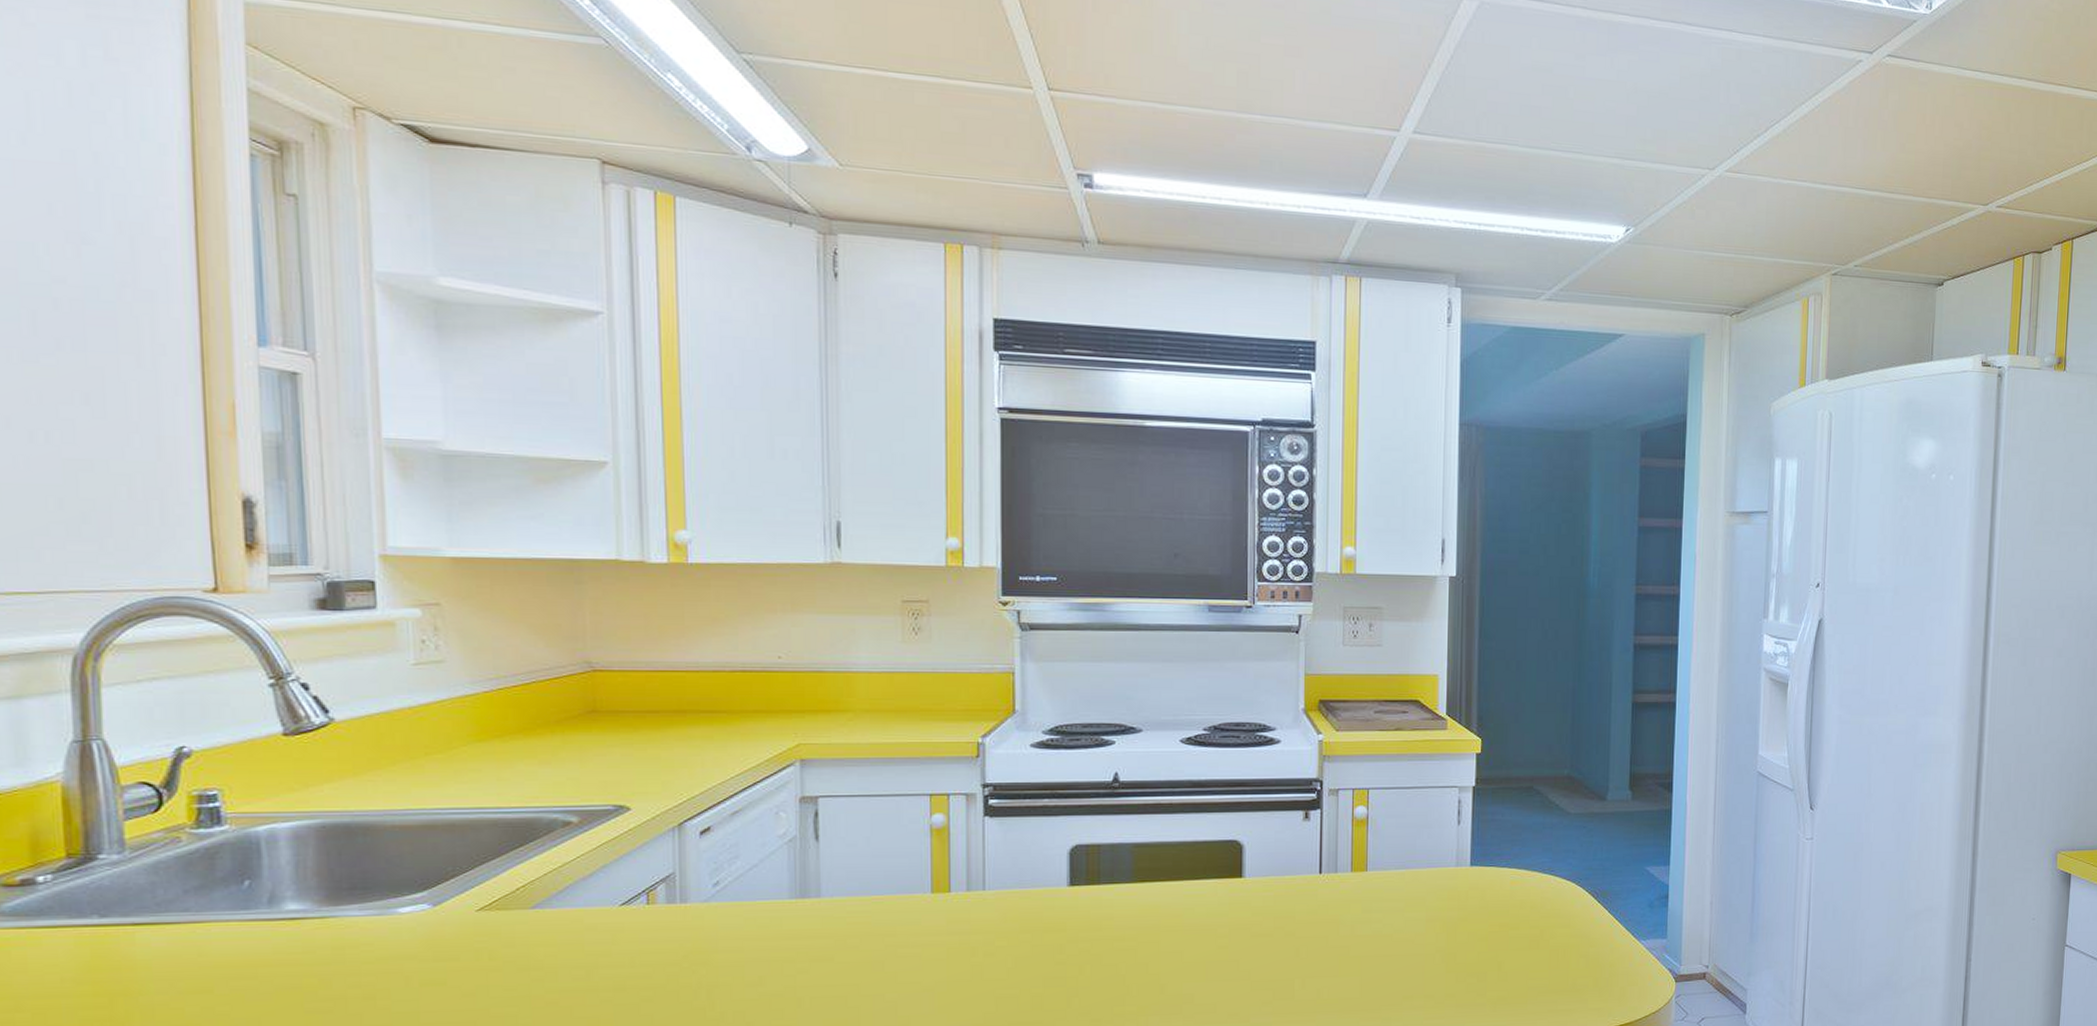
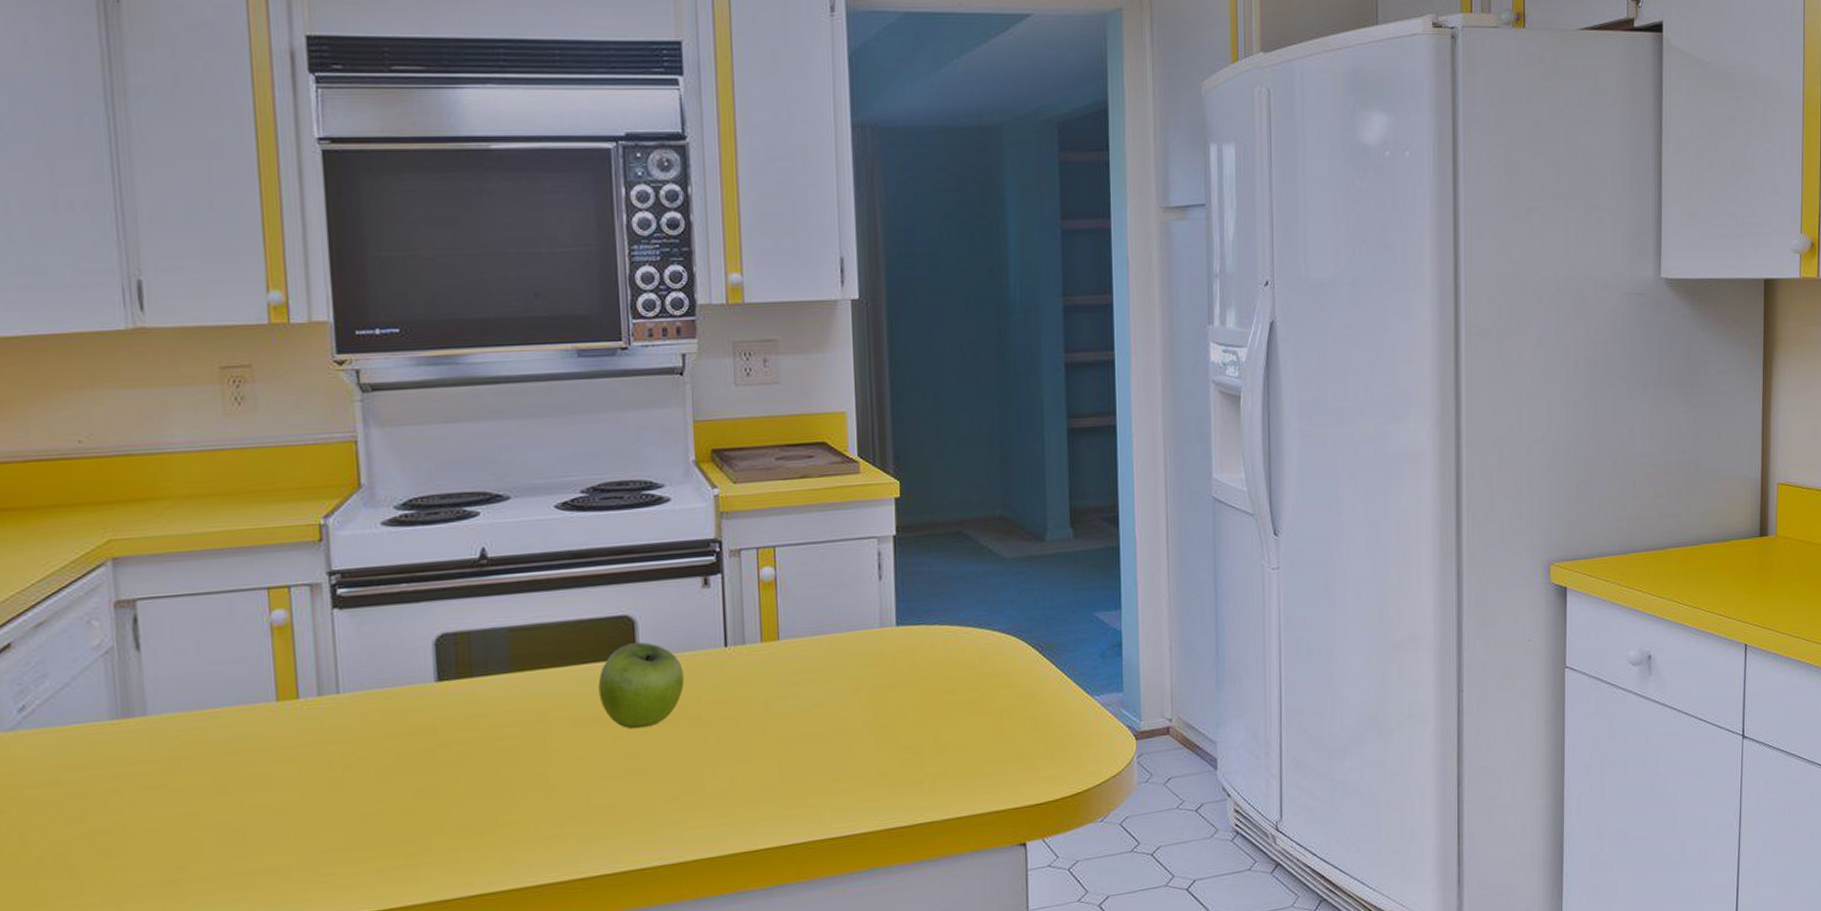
fruit: none [1207,865,1282,940] -> present [598,642,684,729]

